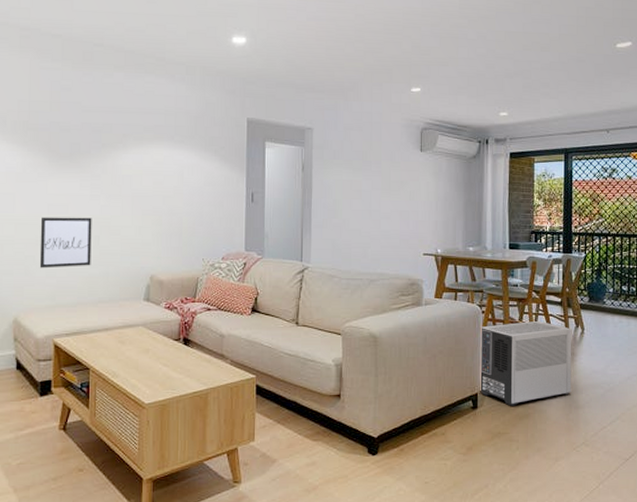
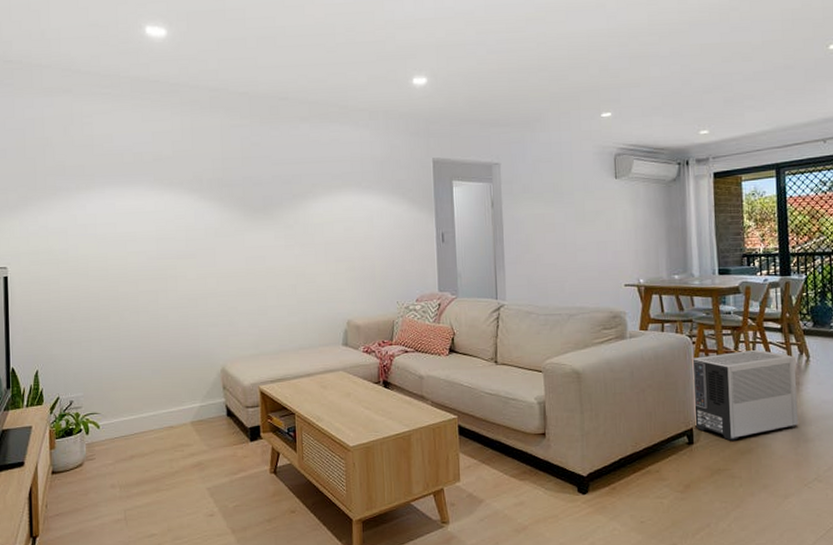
wall art: present [39,217,92,268] -> none [240,267,290,319]

